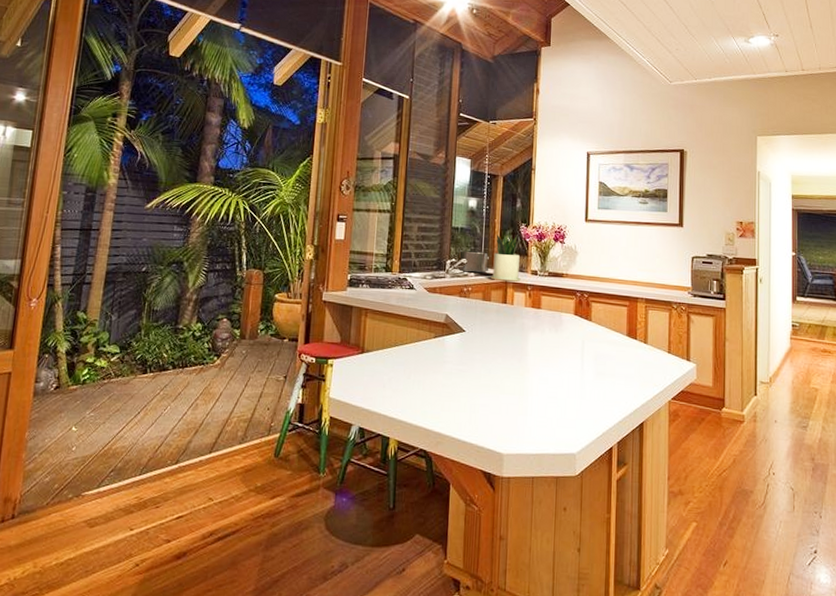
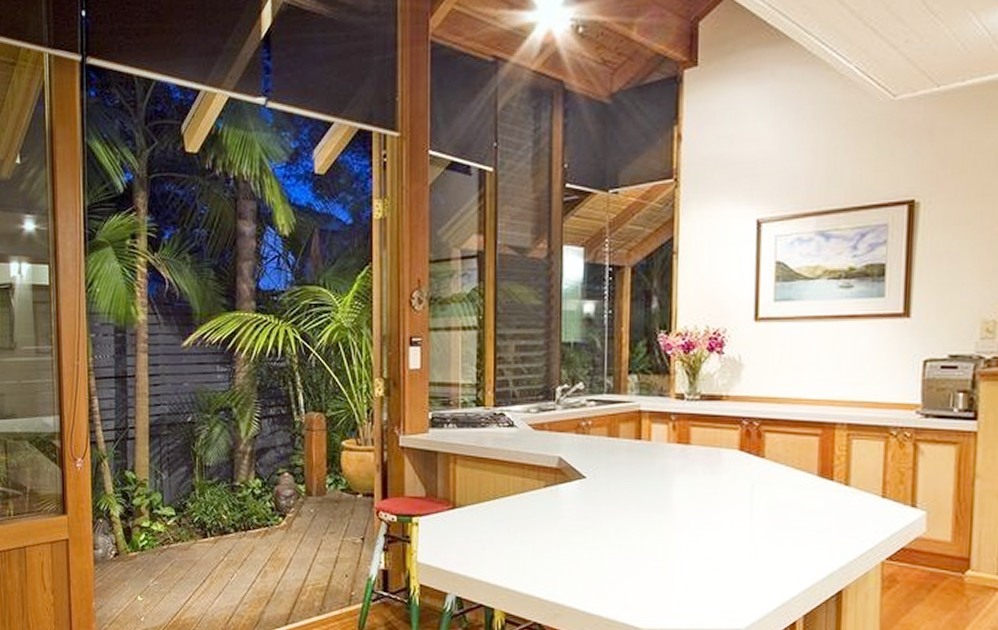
toaster: present [457,250,489,273] -> none [571,373,615,401]
planter: present [490,235,521,283] -> none [617,347,661,411]

